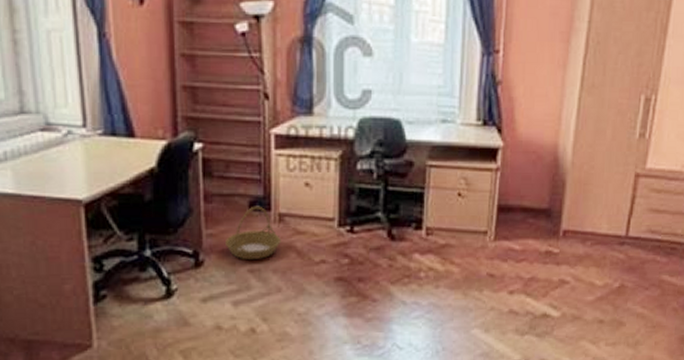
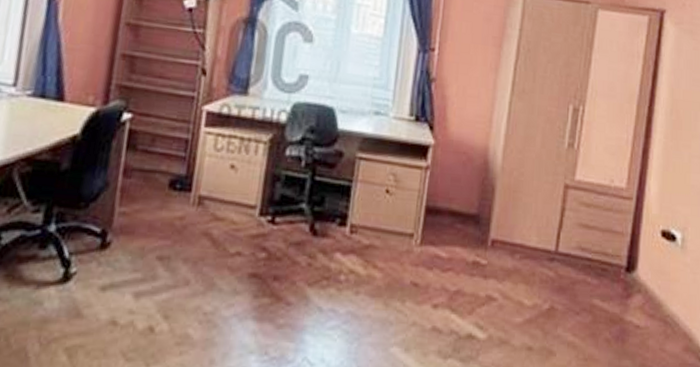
basket: present [225,206,281,261] -> none [137,185,197,246]

